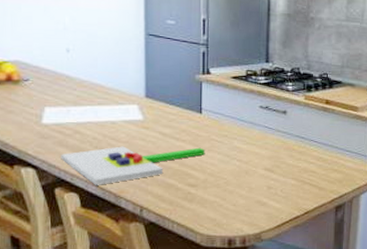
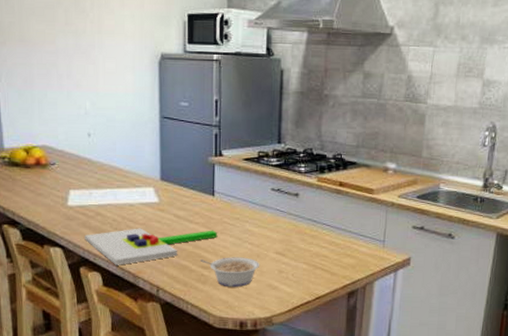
legume: none [187,174,249,205] -> present [200,257,260,288]

